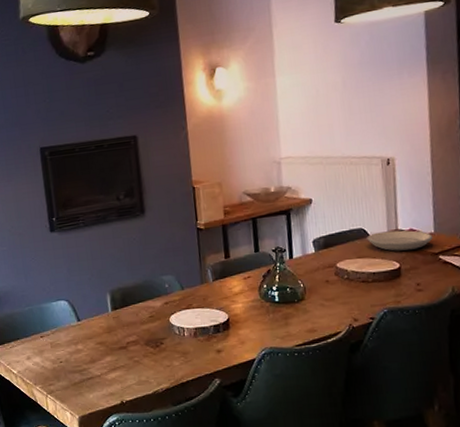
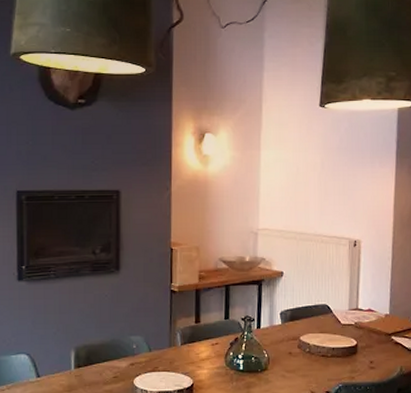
plate: present [367,230,433,251] -> none [330,309,388,329]

